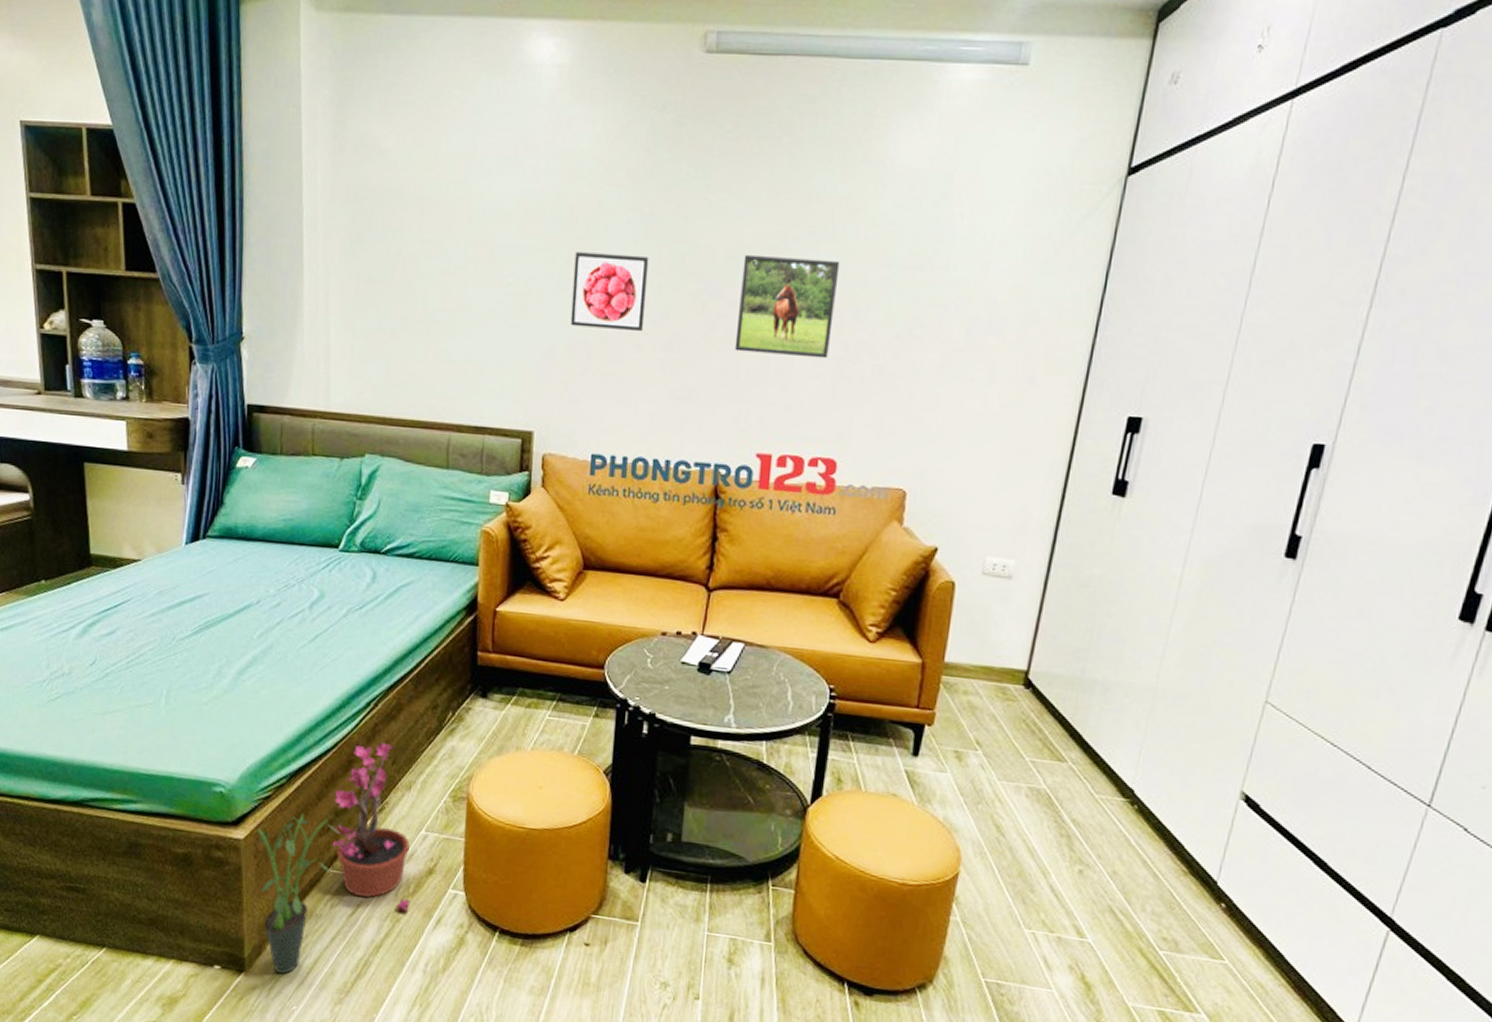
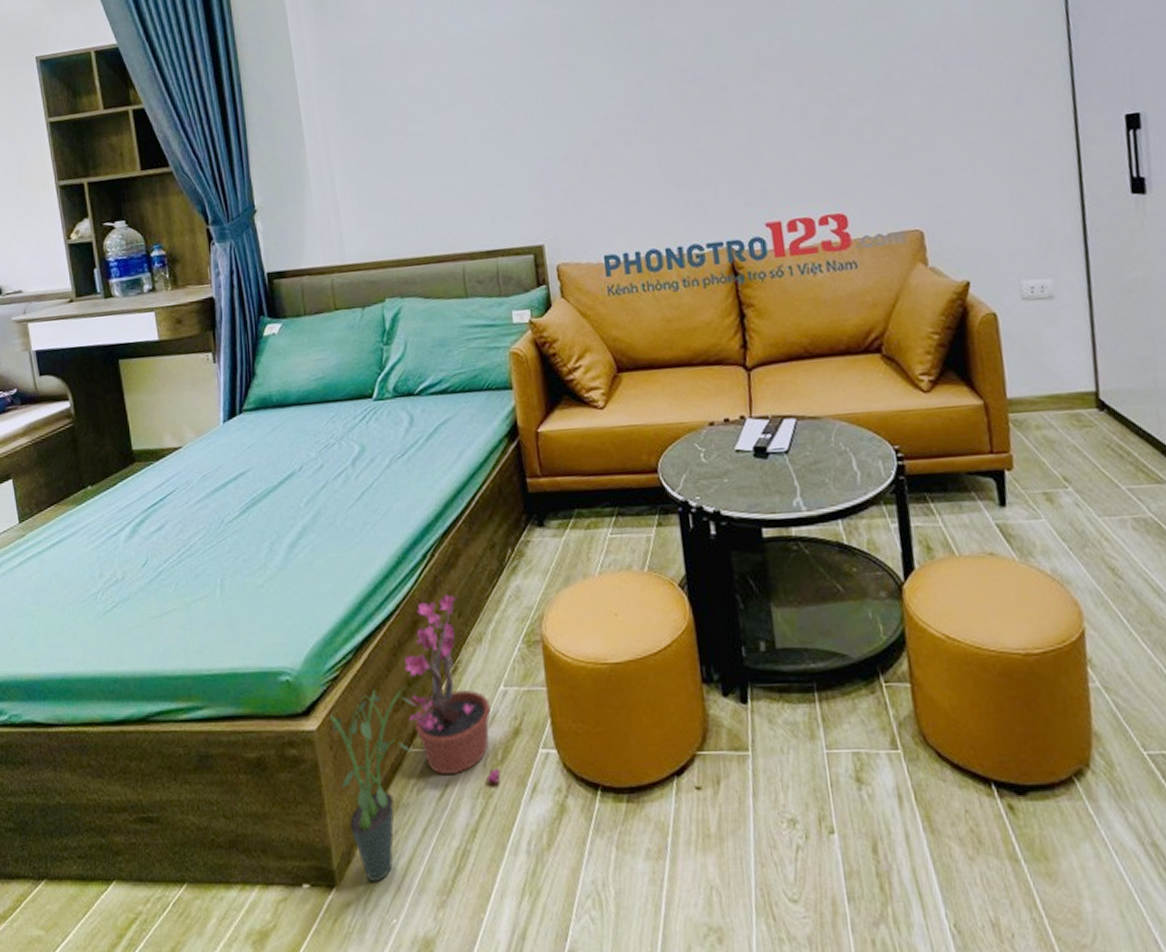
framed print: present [570,252,649,332] -> none [553,59,631,138]
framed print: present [734,254,840,359] -> none [713,26,814,130]

